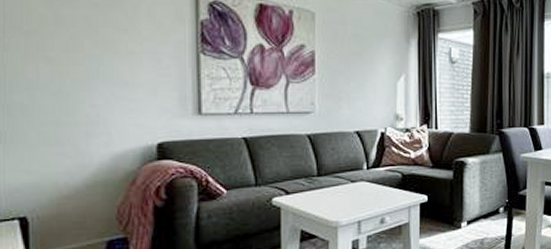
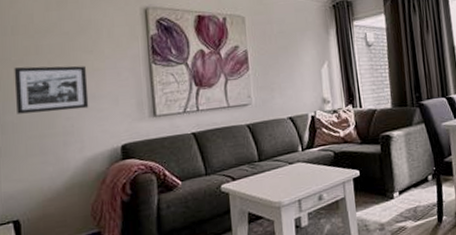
picture frame: none [25,37,120,97] -> present [14,66,89,114]

